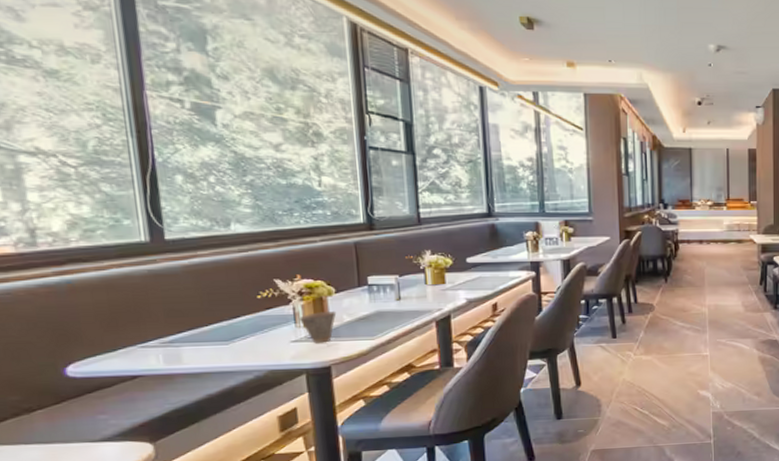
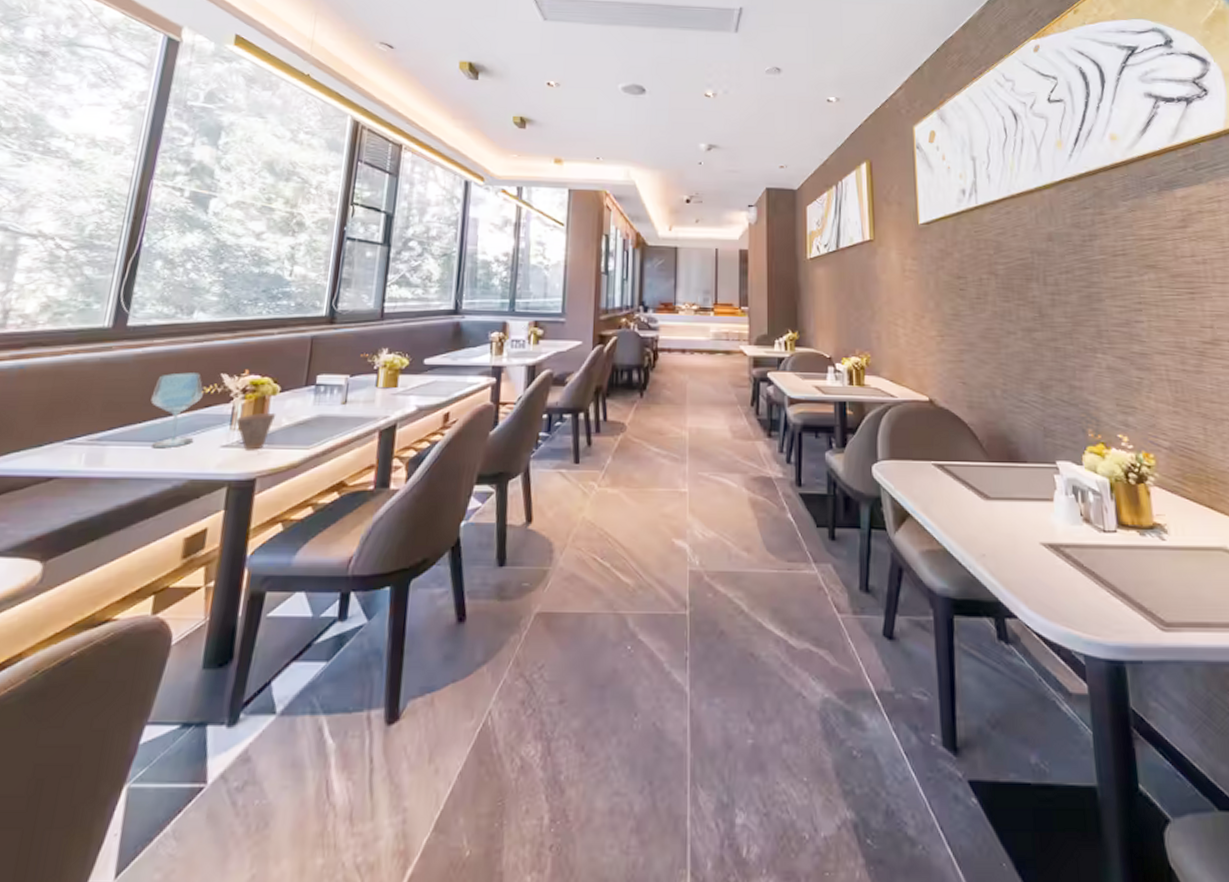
wine glass: none [210,279,263,347] -> present [151,372,204,449]

